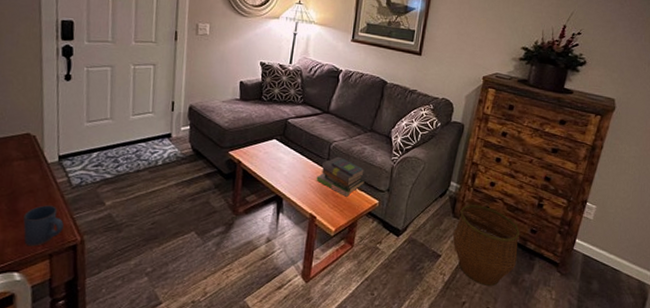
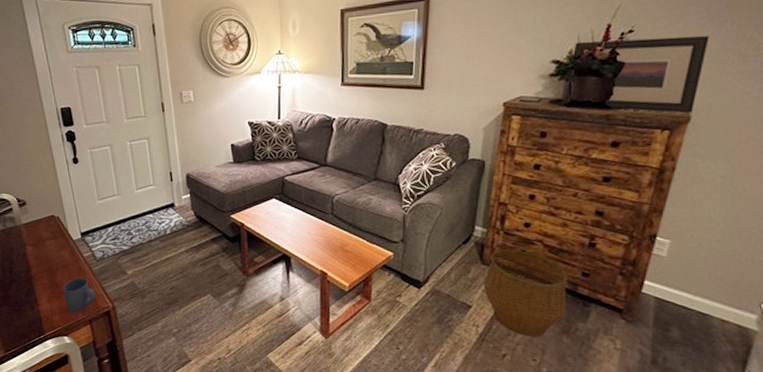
books: present [316,156,365,197] -> none [322,210,375,251]
picture frame: none [528,35,630,104] -> present [563,35,709,114]

